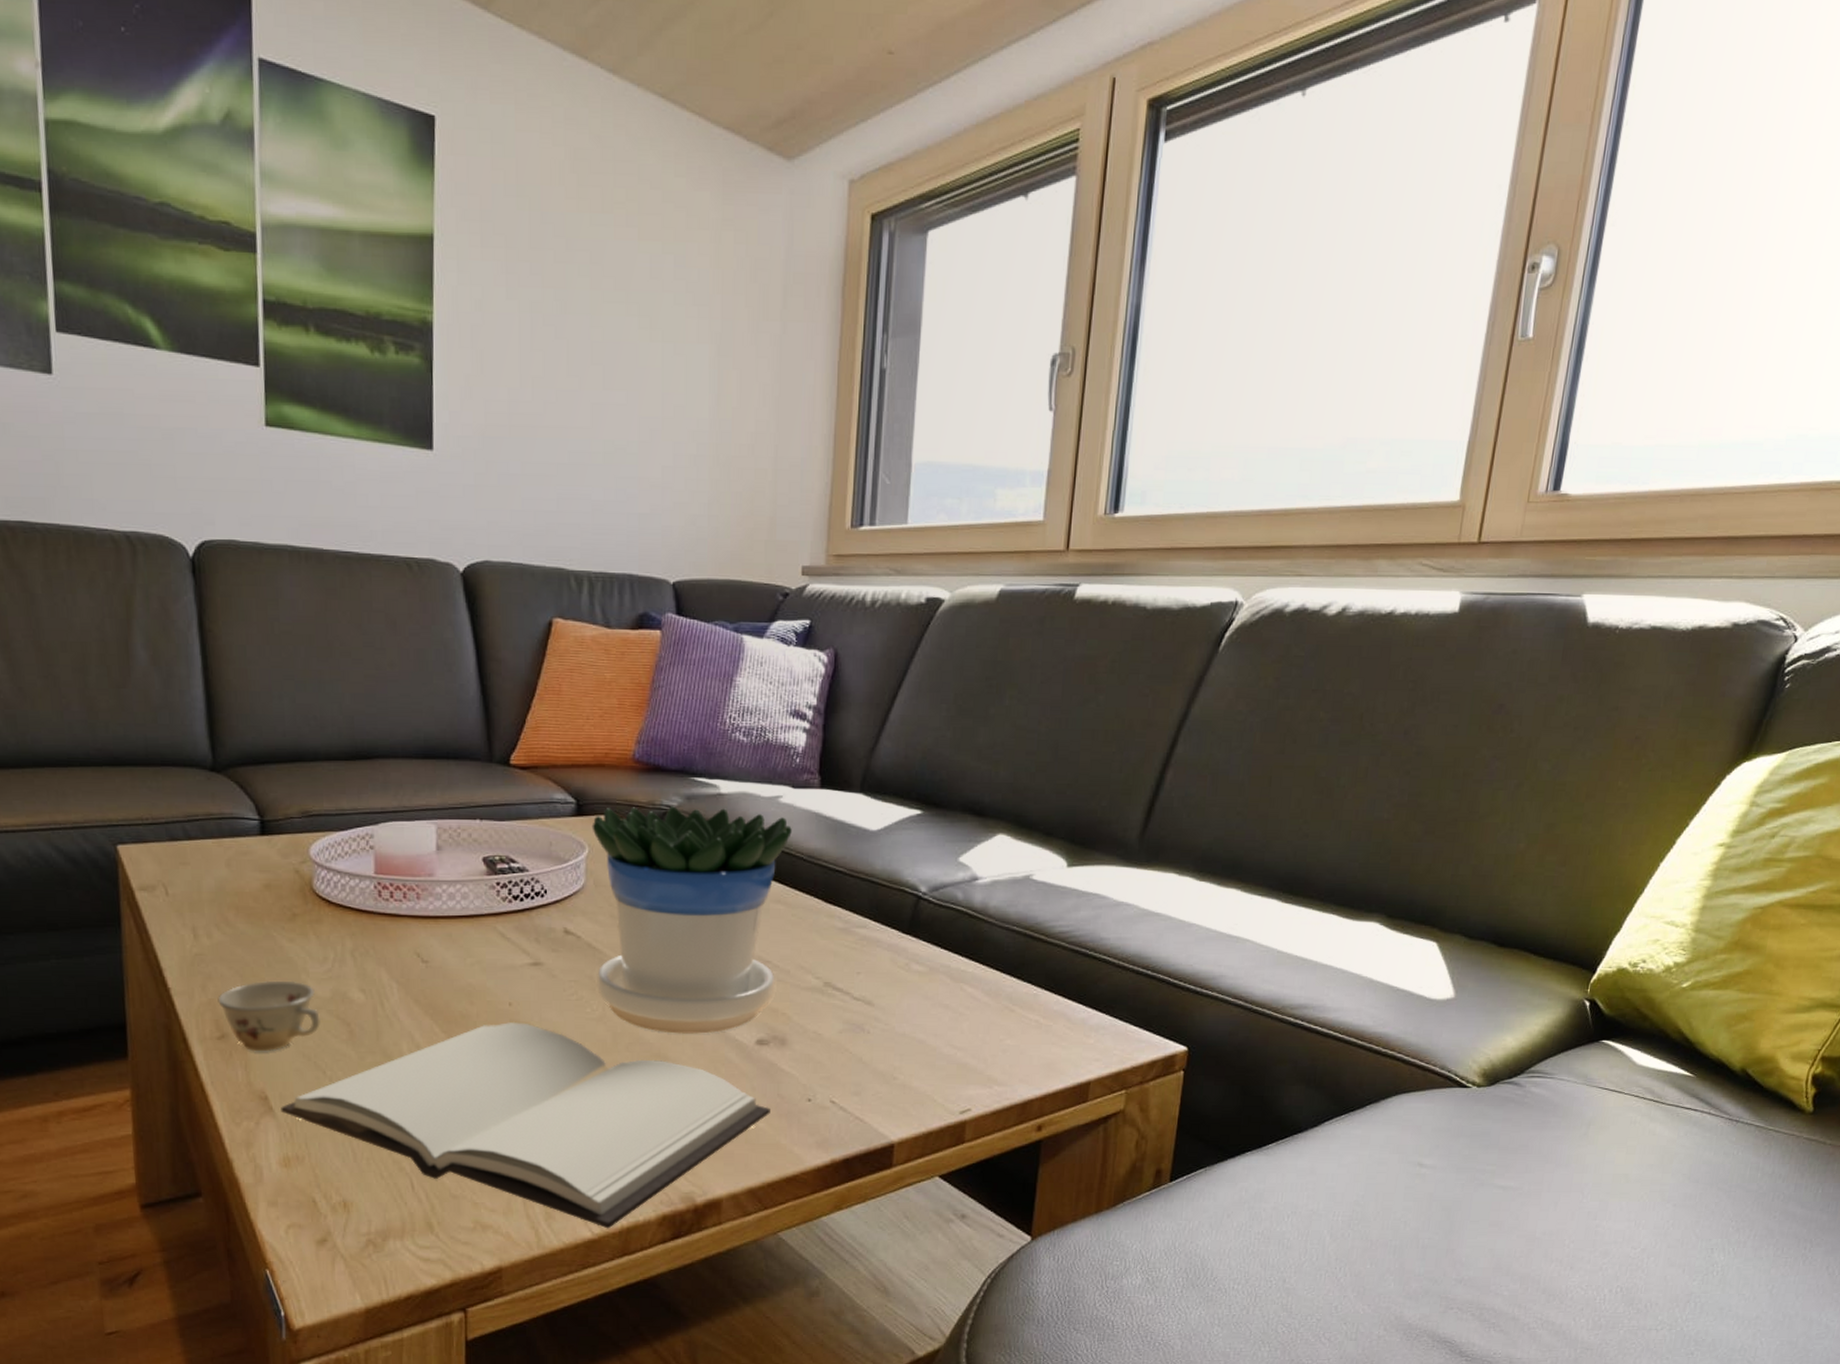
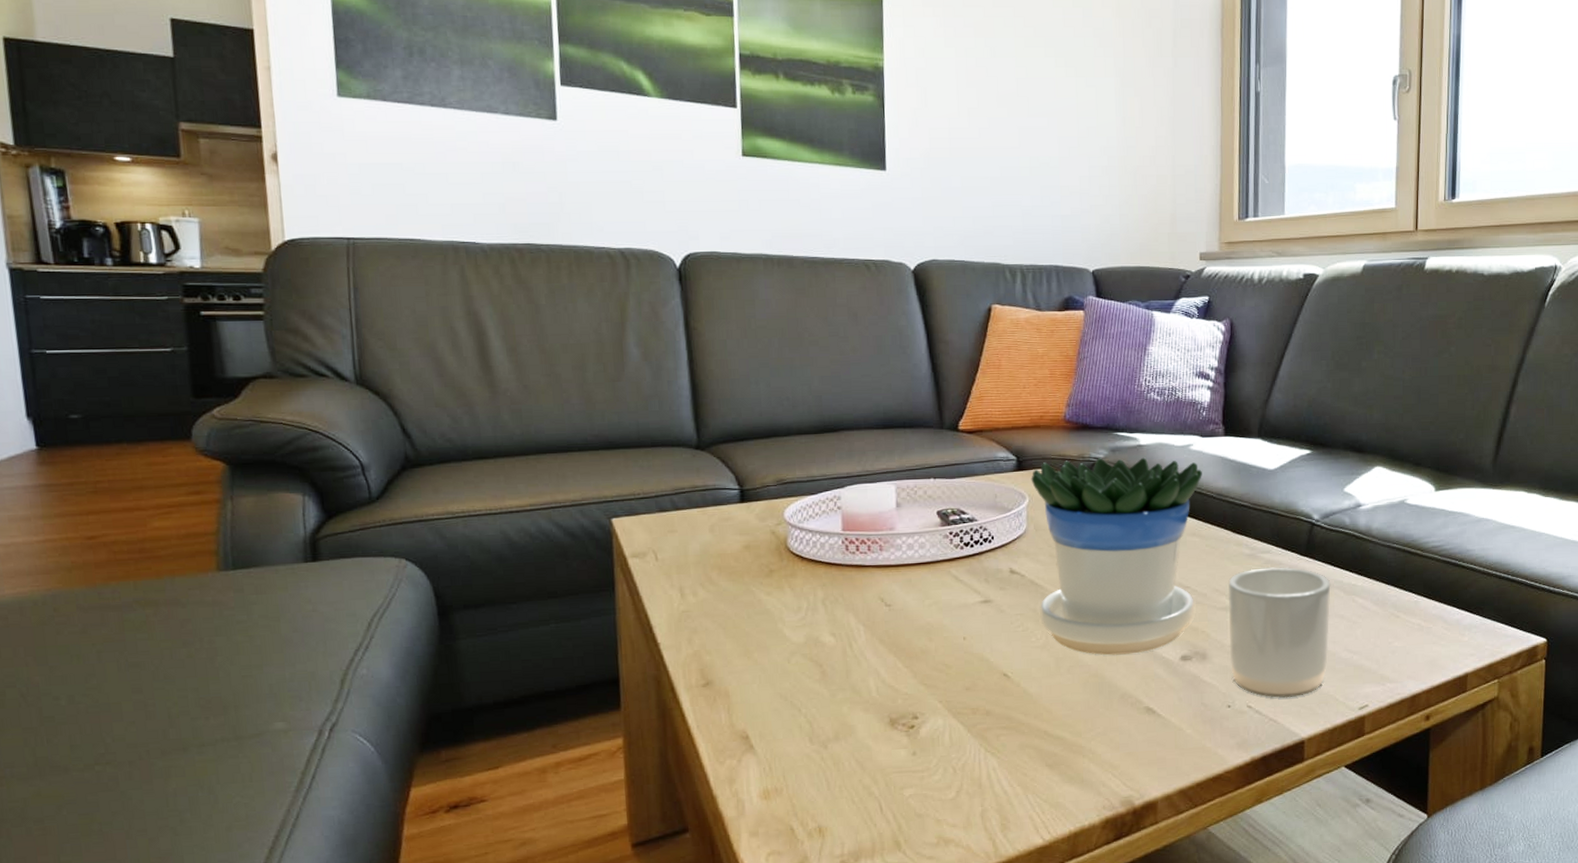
teacup: present [217,980,320,1052] -> none [702,629,796,696]
book: present [281,1022,770,1229] -> none [761,654,1196,835]
mug: none [813,945,936,1095] -> present [1227,567,1331,698]

